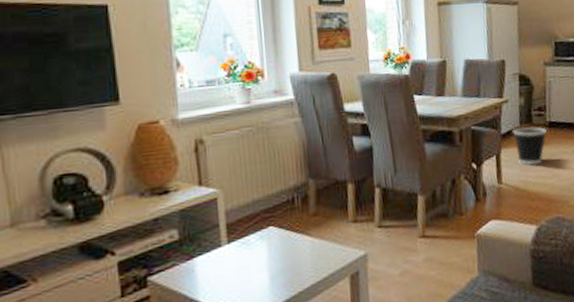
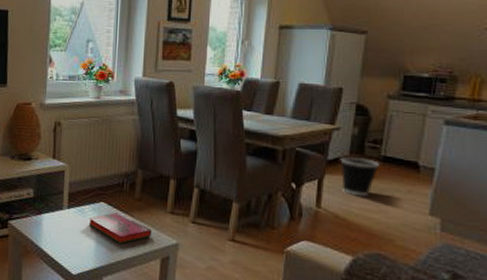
hardback book: none [256,234,336,271] -> present [88,212,152,244]

